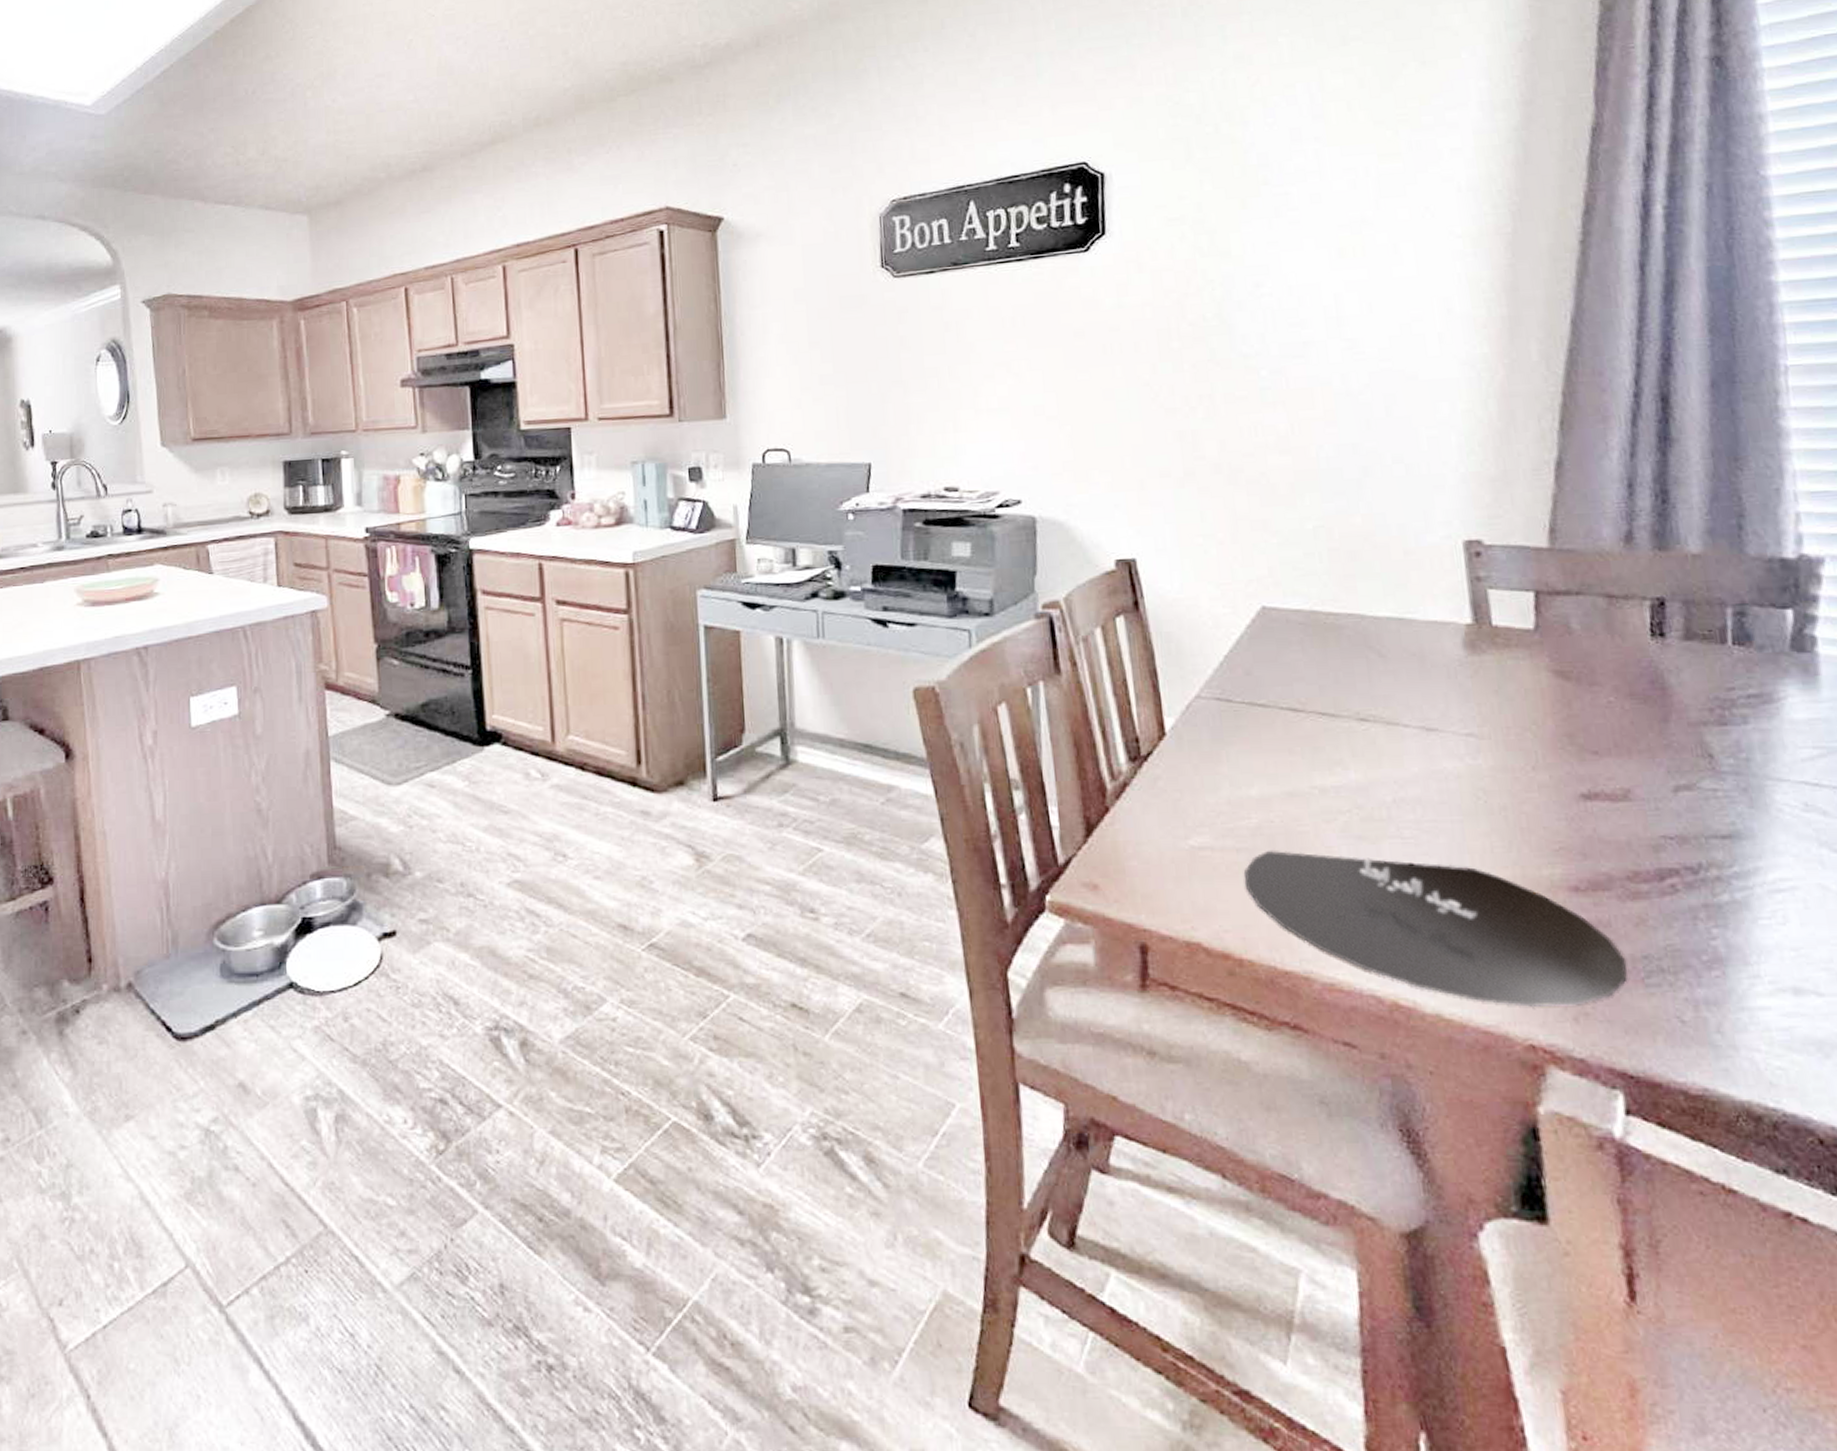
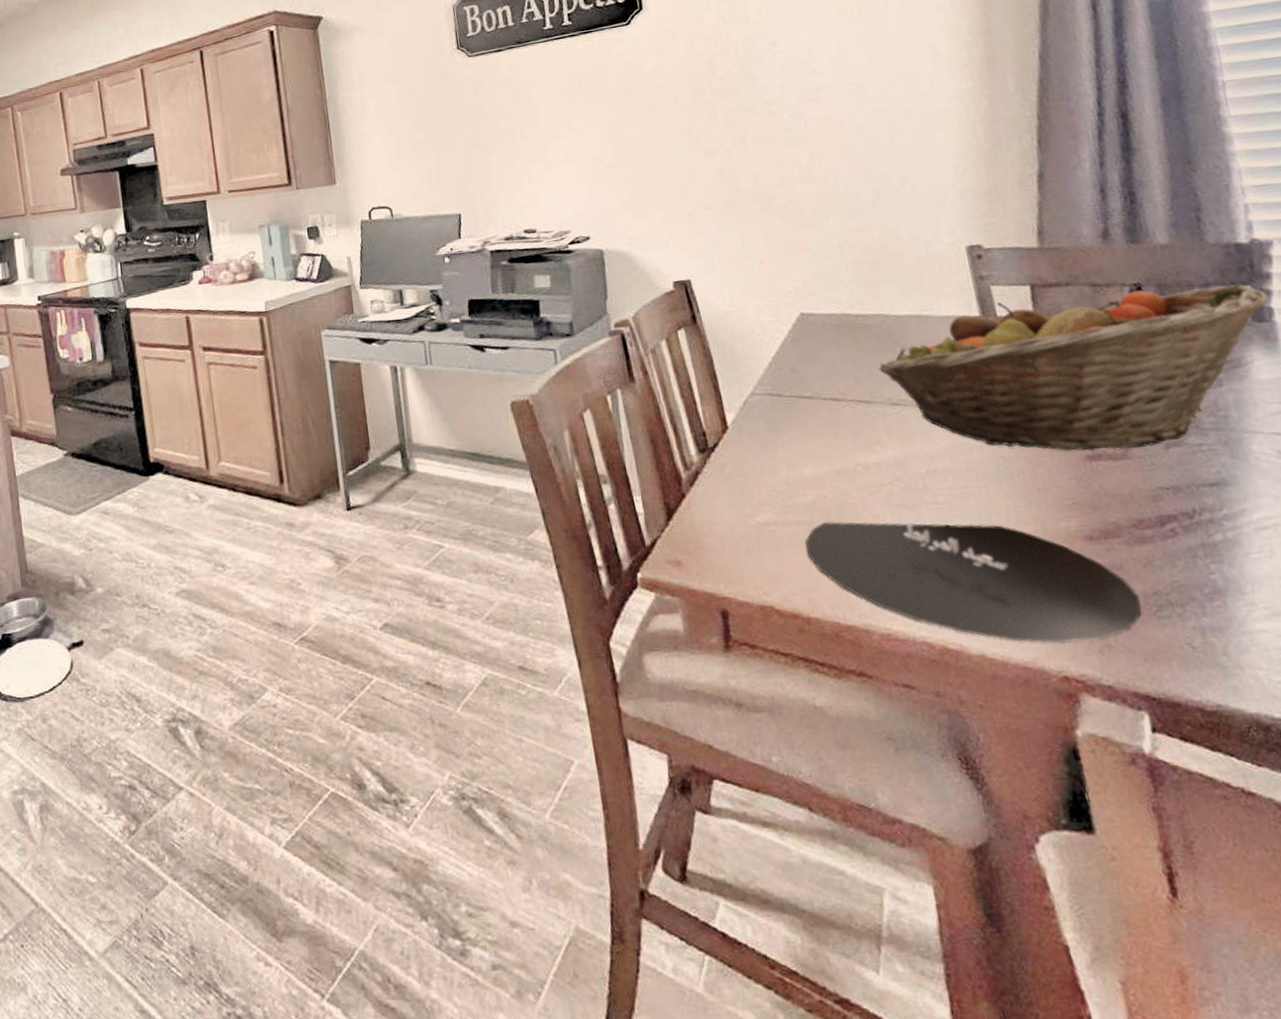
fruit basket: none [1347,605,1813,790] -> present [878,283,1269,451]

